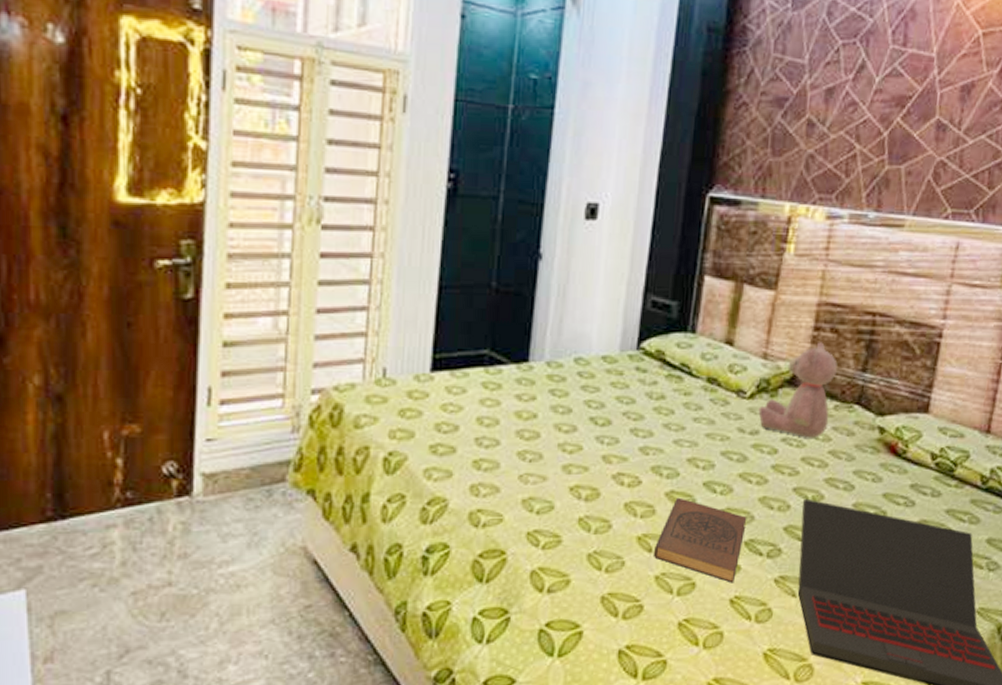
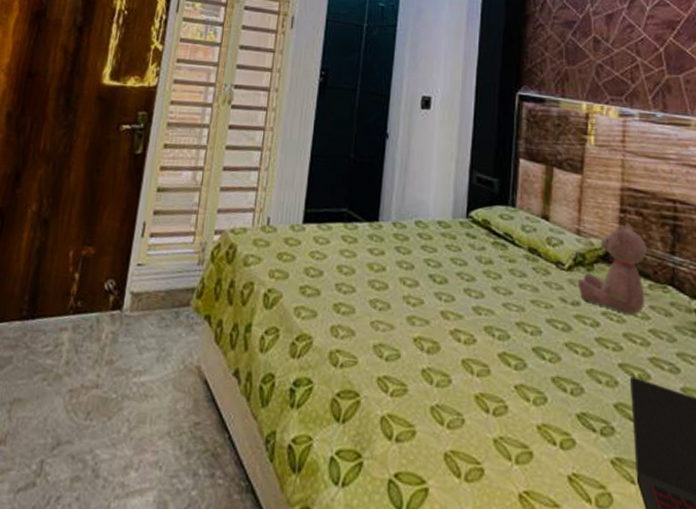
book: present [654,497,747,583] -> none [491,360,577,458]

